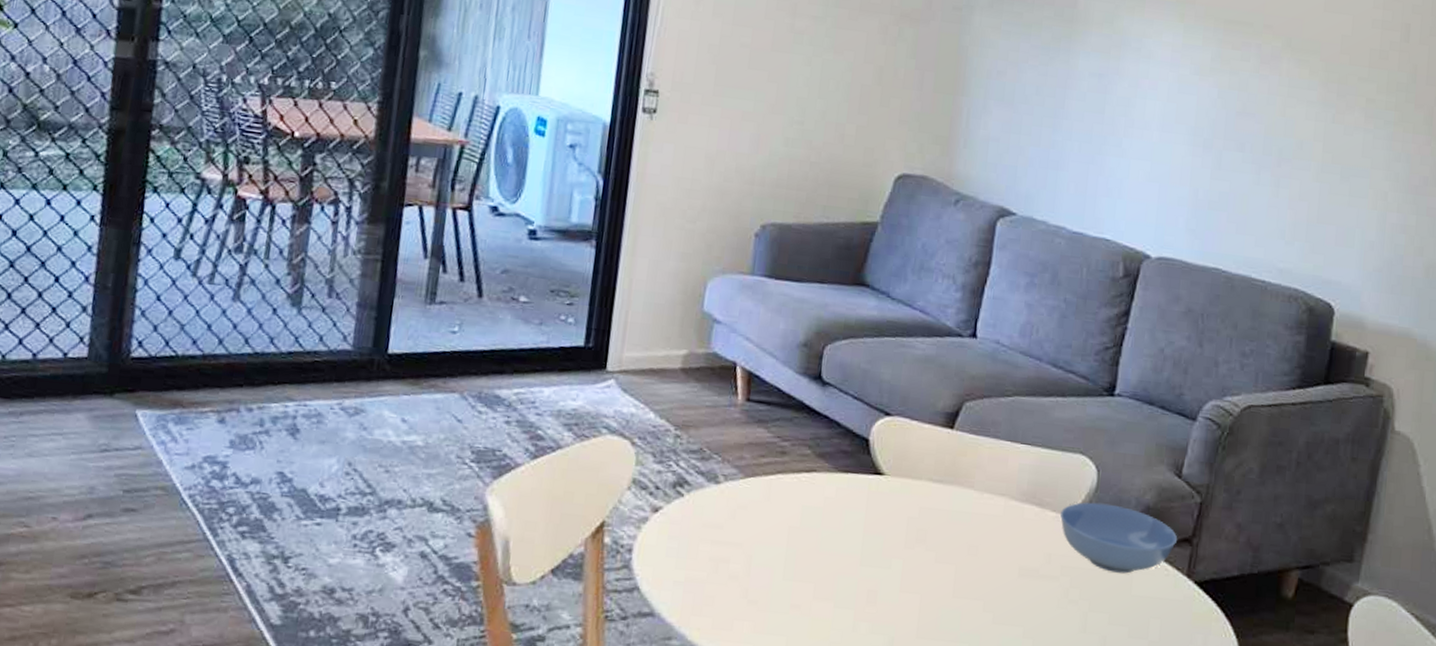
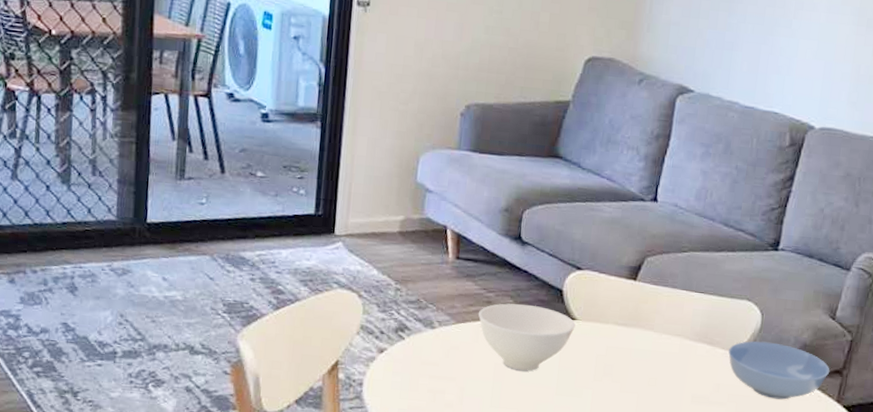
bowl: none [770,454,884,536] -> present [478,303,576,371]

